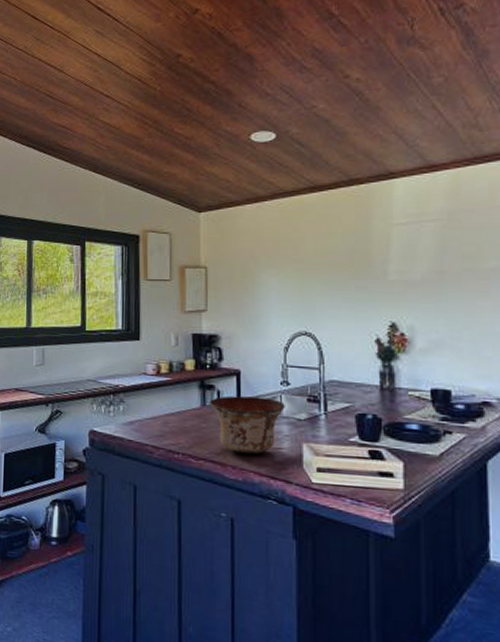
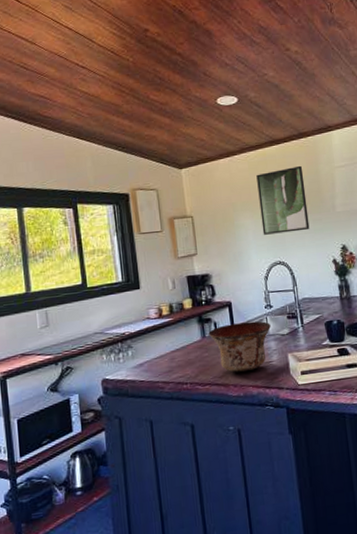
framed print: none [288,219,350,299] -> present [256,165,310,235]

